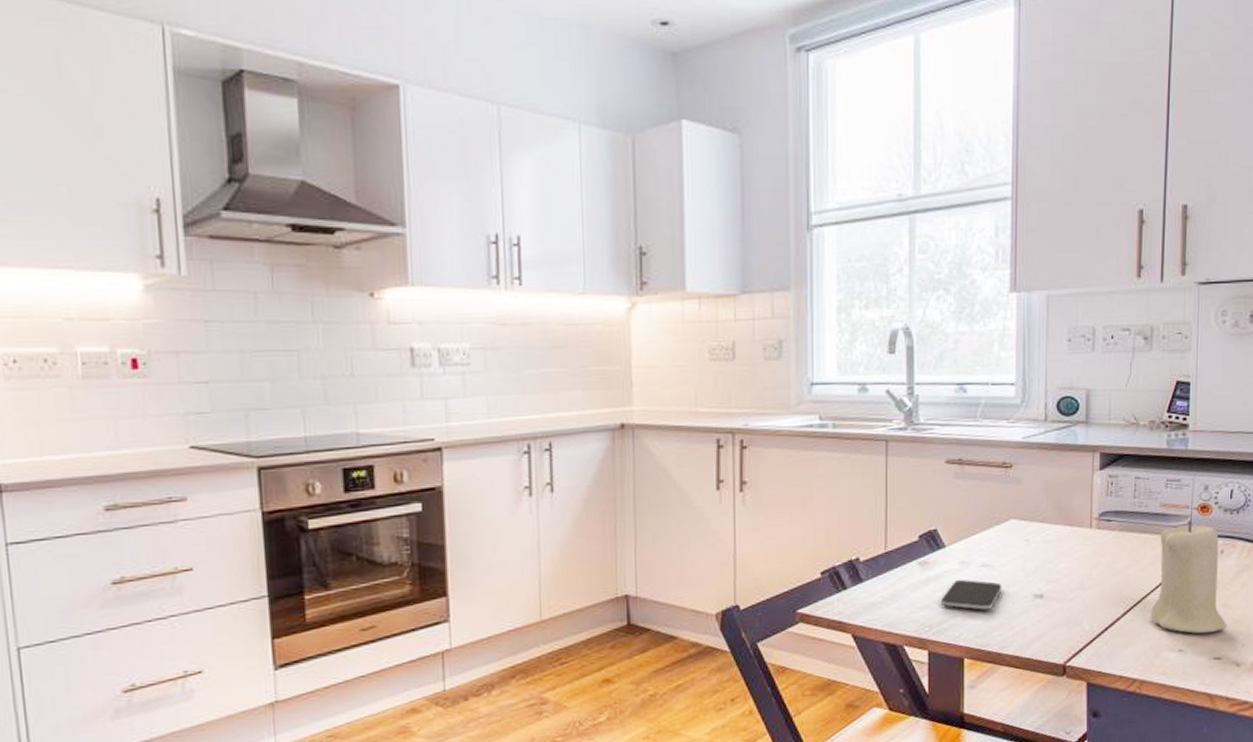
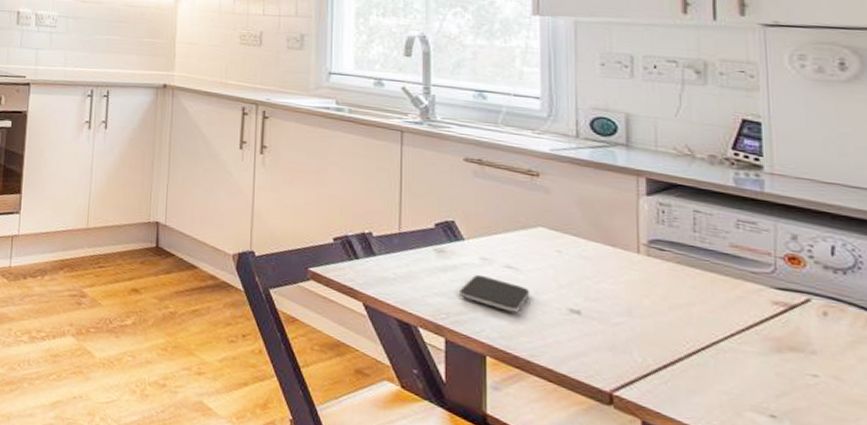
candle: present [1150,521,1227,634] -> none [725,270,843,408]

